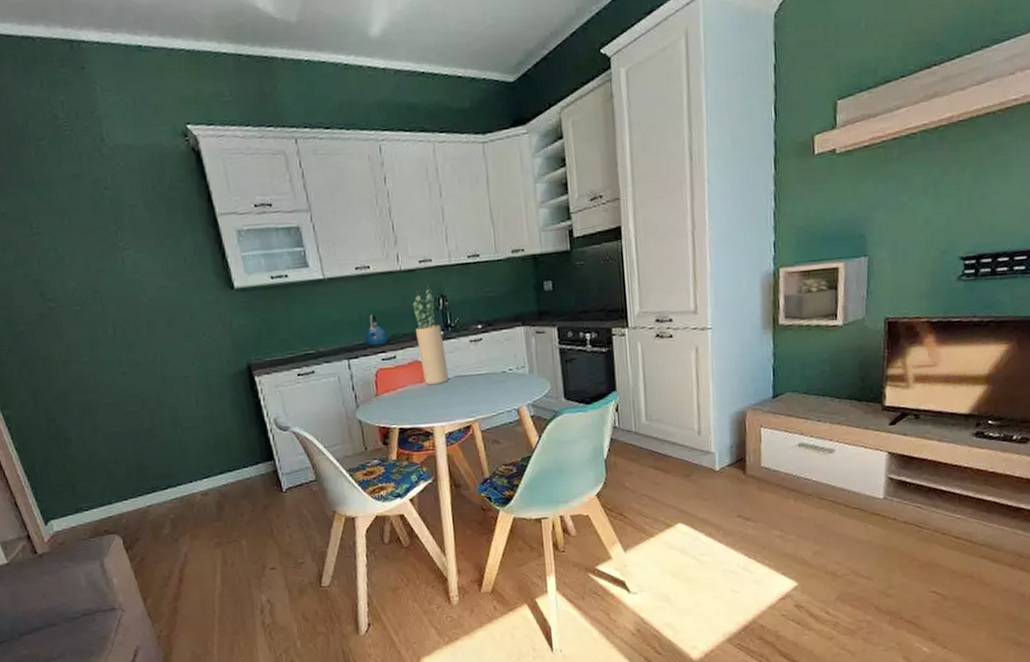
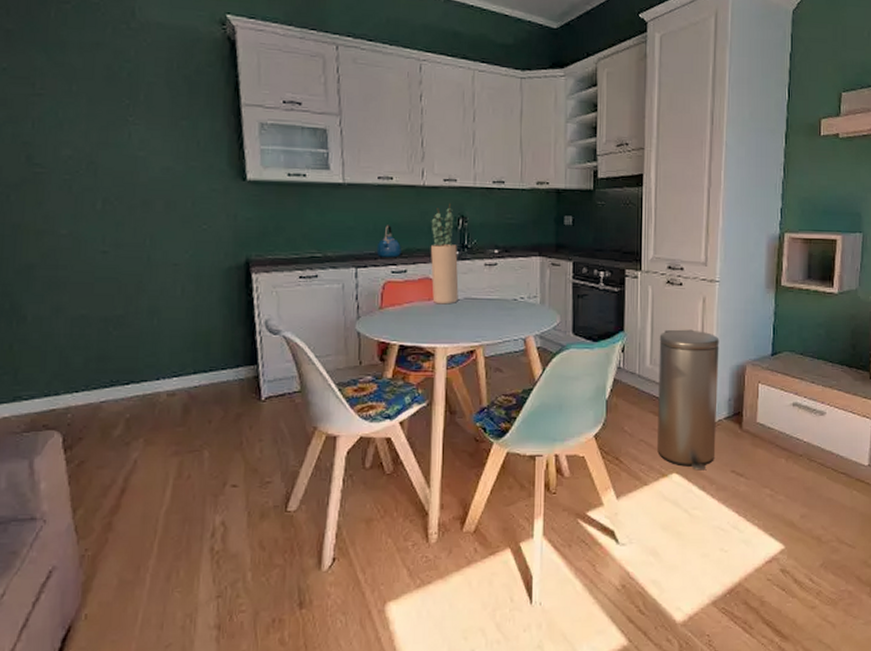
pedal bin: none [653,381,720,519] -> present [657,329,719,471]
succulent plant: present [784,277,837,319] -> none [786,245,834,284]

